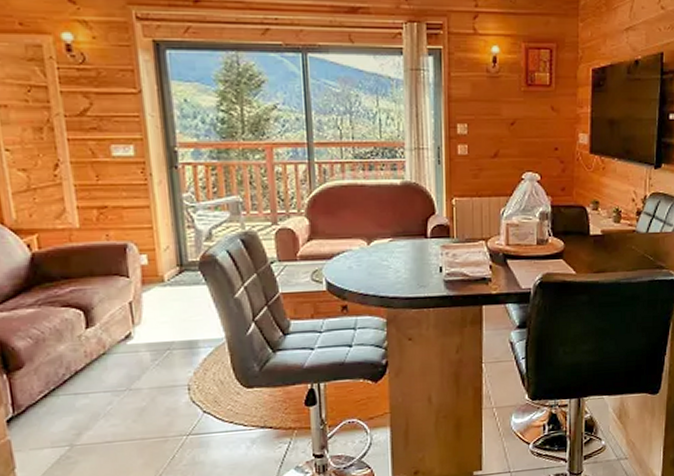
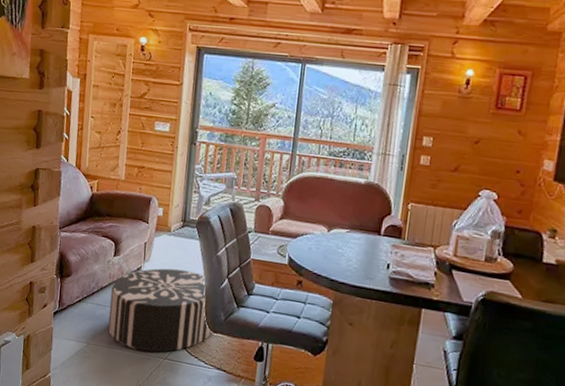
pouf: none [91,323,248,435] -> present [108,268,214,353]

